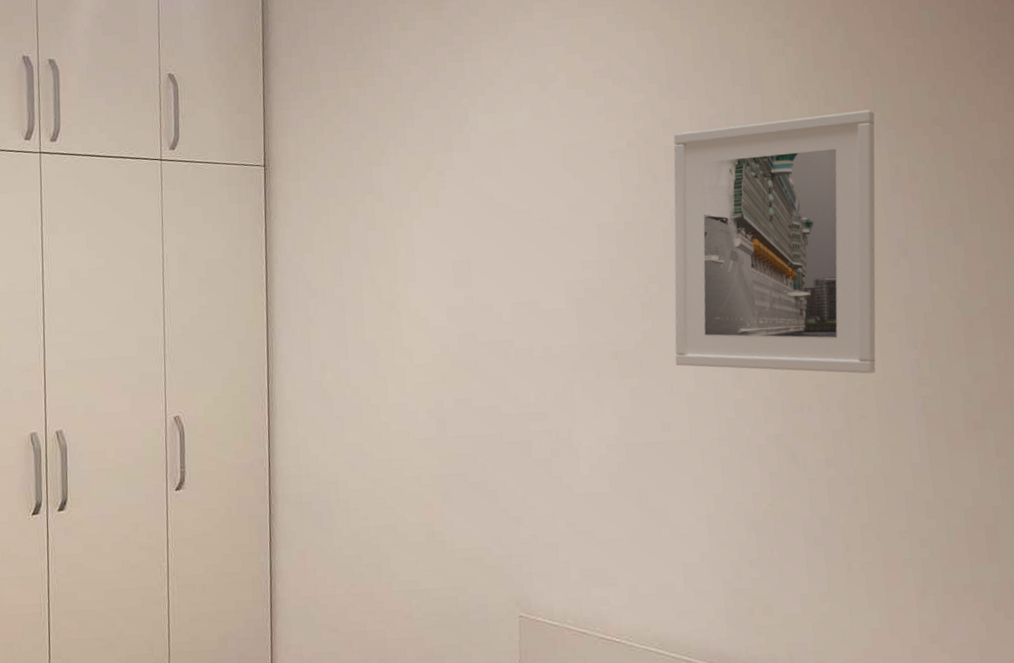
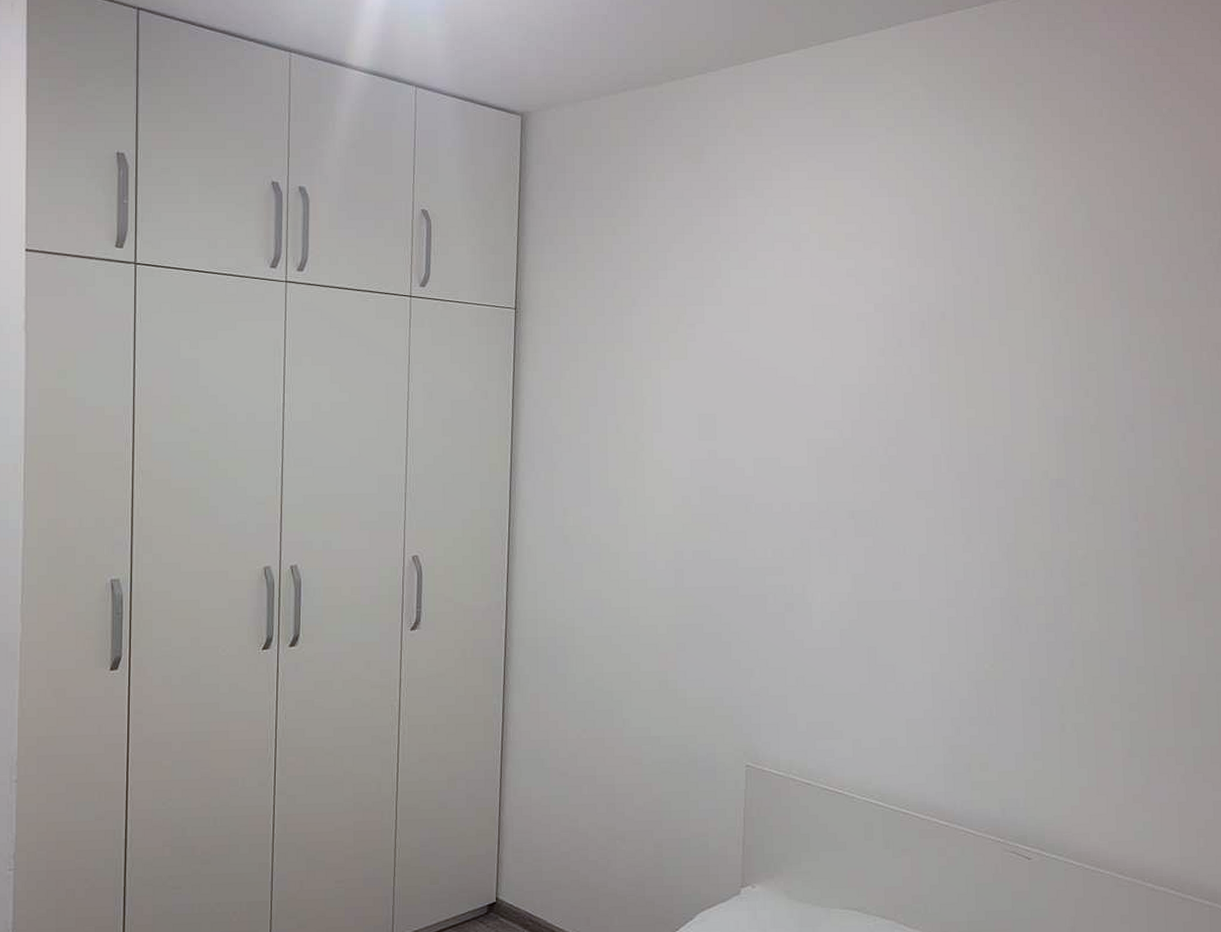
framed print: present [673,110,876,374] -> none [909,288,1111,543]

